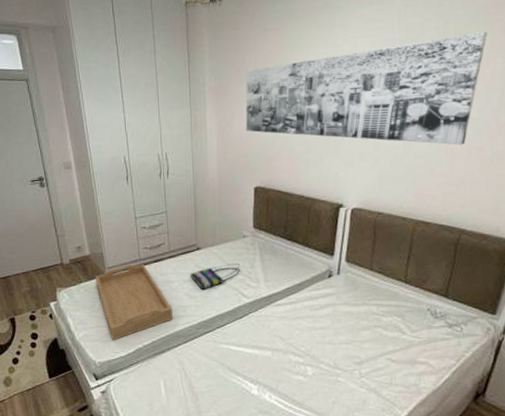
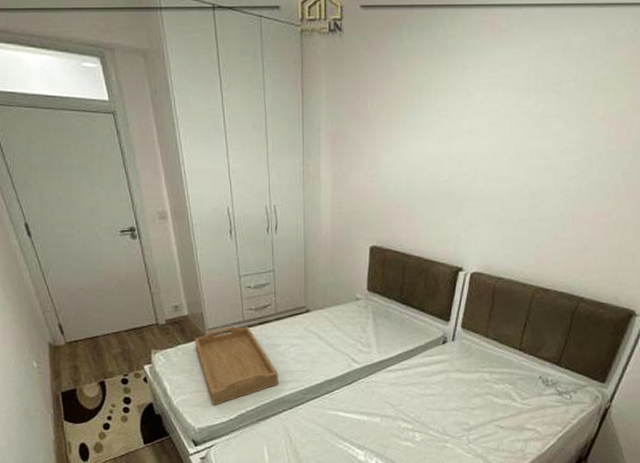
tote bag: present [190,262,240,290] -> none [298,326,351,354]
wall art: present [245,32,487,145] -> none [363,86,627,209]

